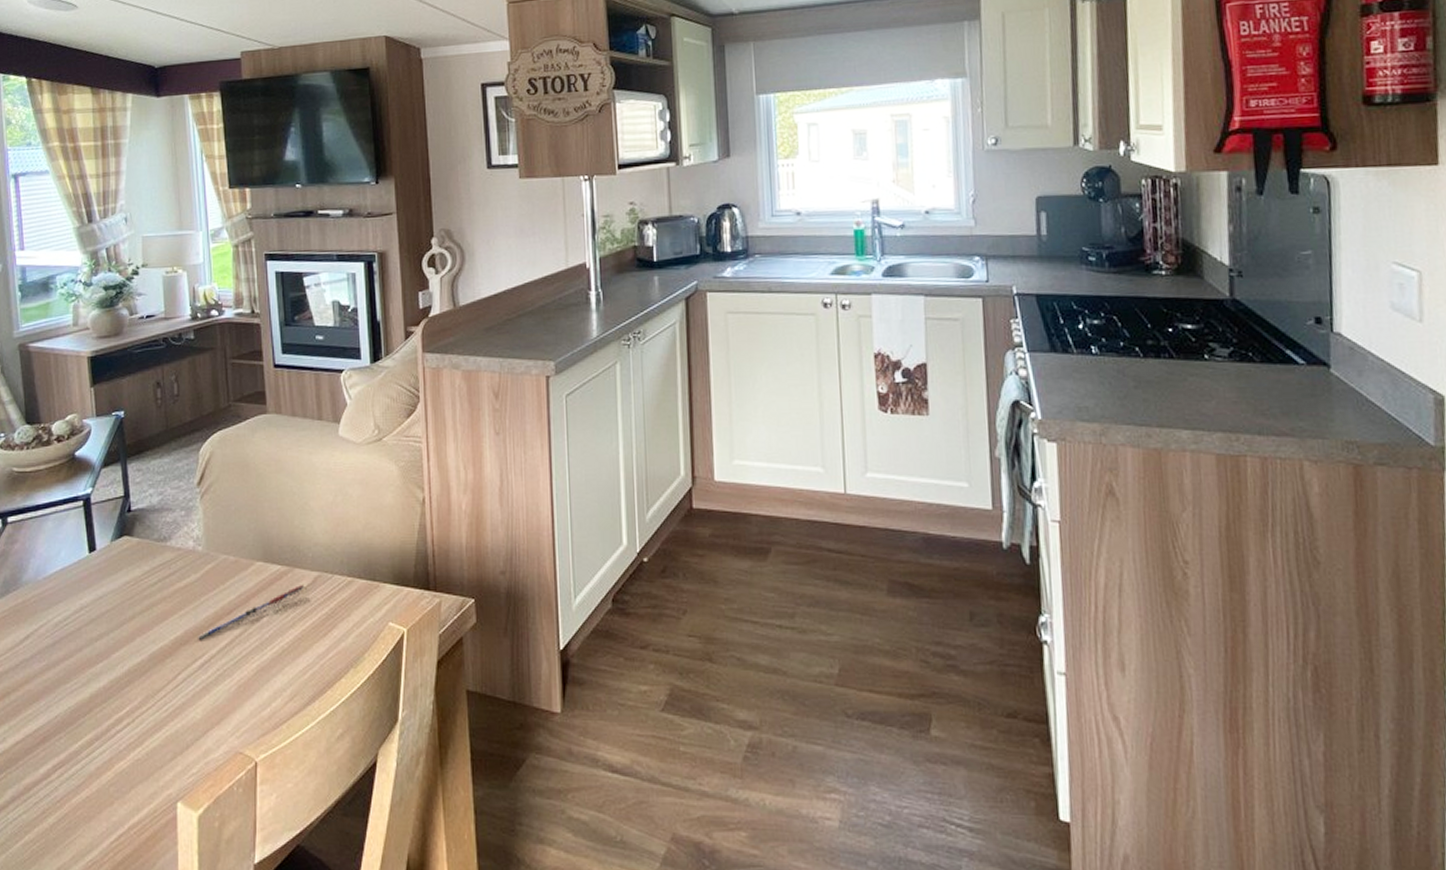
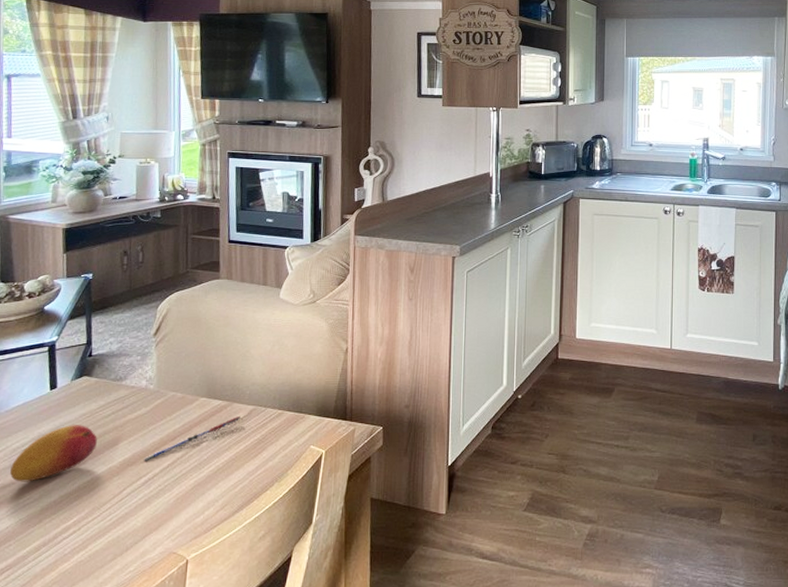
fruit: none [54,595,144,663] -> present [10,425,97,482]

